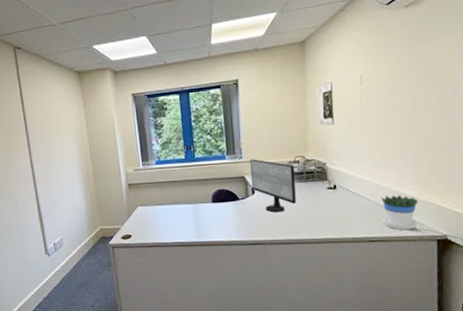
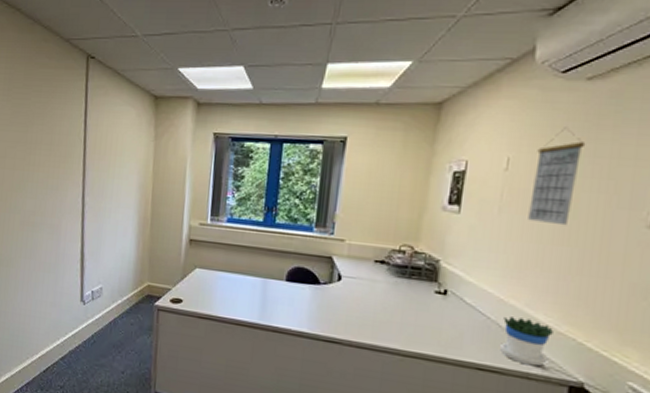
computer monitor: present [249,159,296,213] -> none [338,238,398,310]
calendar: none [380,45,414,121] -> present [528,127,586,226]

